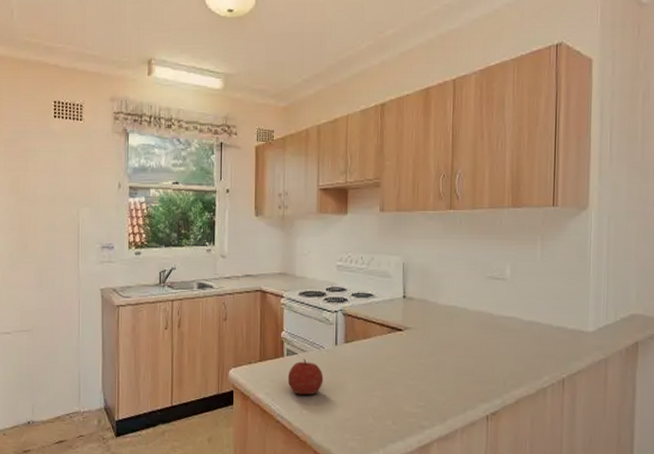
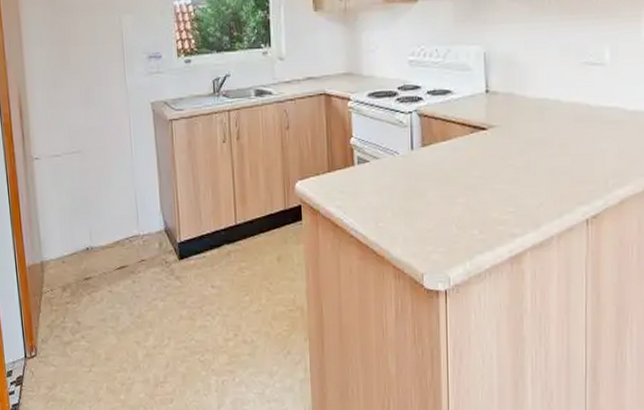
fruit: present [287,358,323,395] -> none [360,166,400,206]

